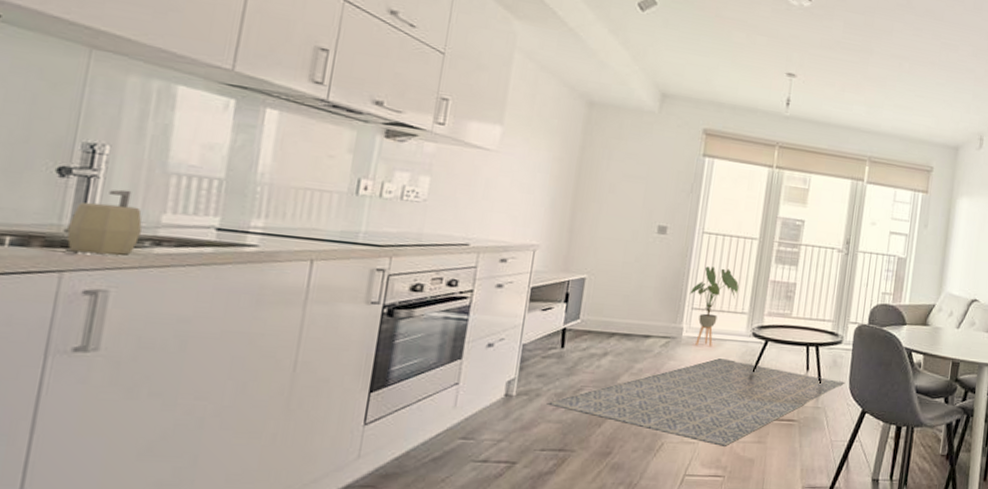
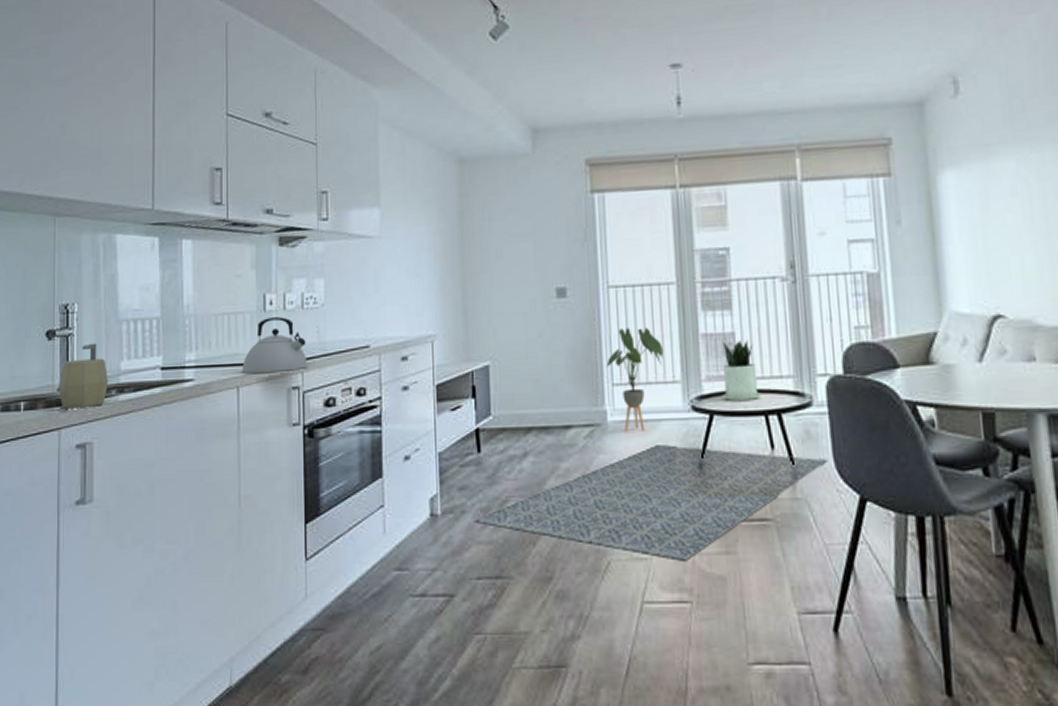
kettle: none [320,201,400,255] -> present [242,317,308,375]
planter: none [777,289,808,335] -> present [722,340,761,402]

